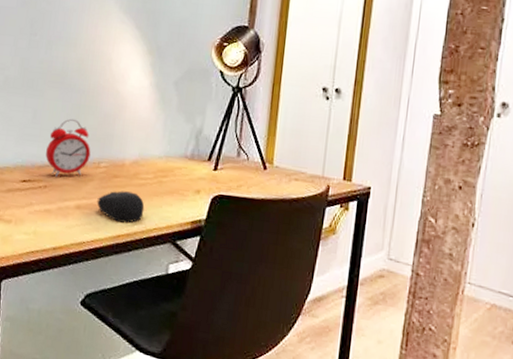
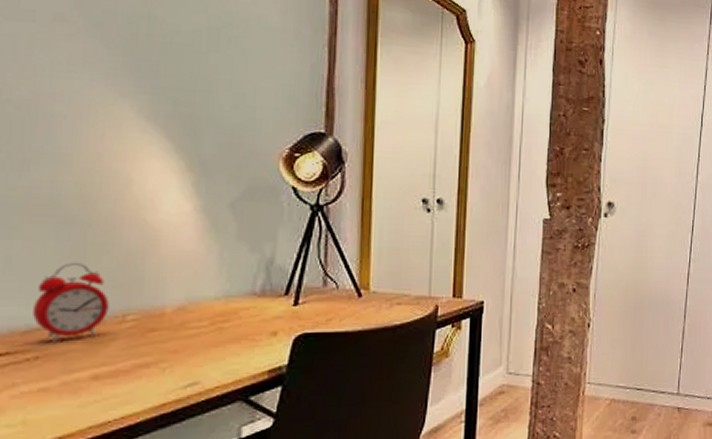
computer mouse: present [97,191,145,223] -> none [125,347,200,387]

